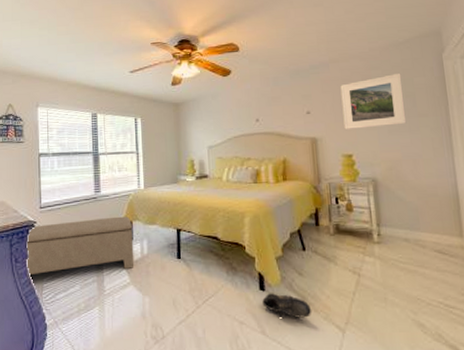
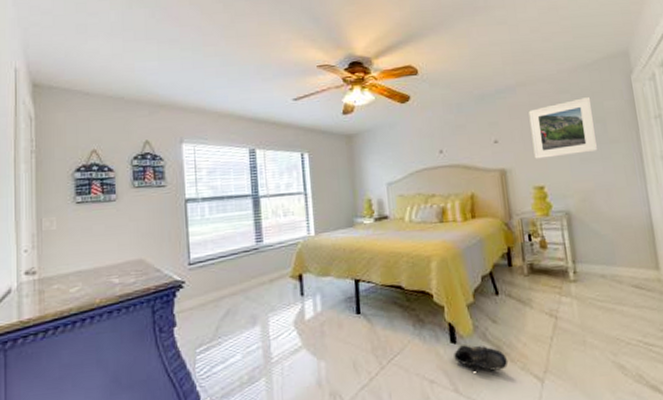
bench: present [27,216,133,276] -> none [174,268,305,348]

